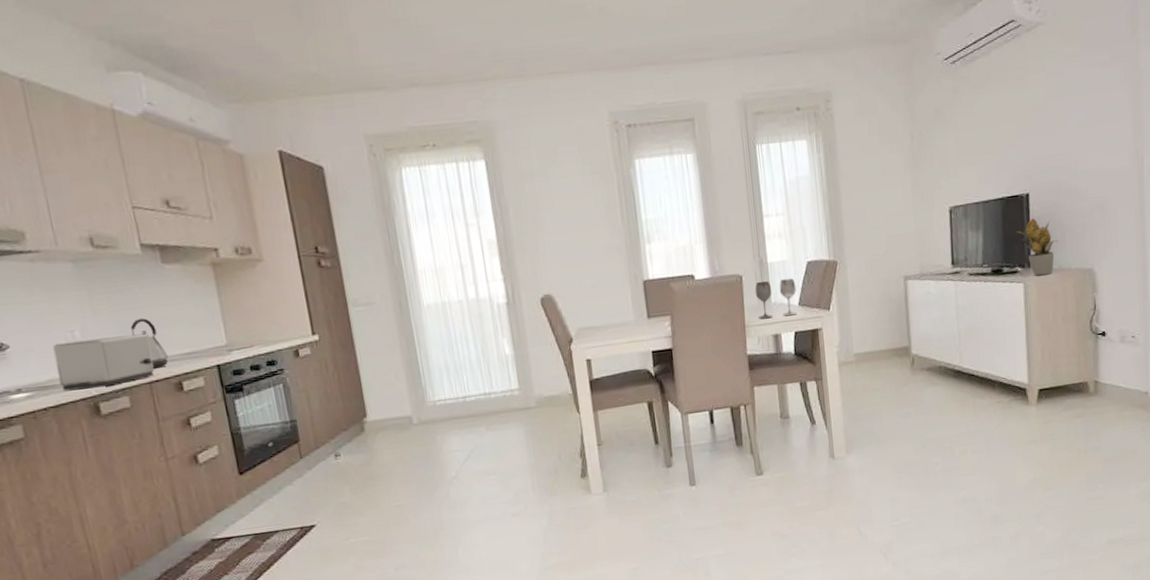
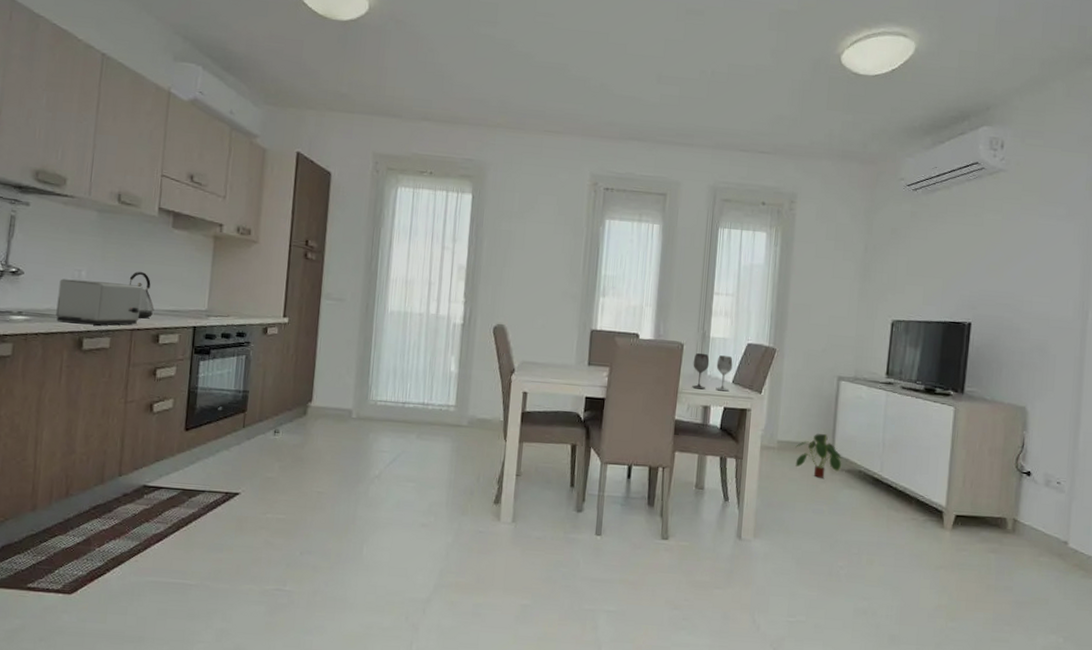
plant: none [873,336,922,382] -> present [795,433,842,478]
potted plant: present [1015,218,1060,276] -> none [953,347,996,404]

